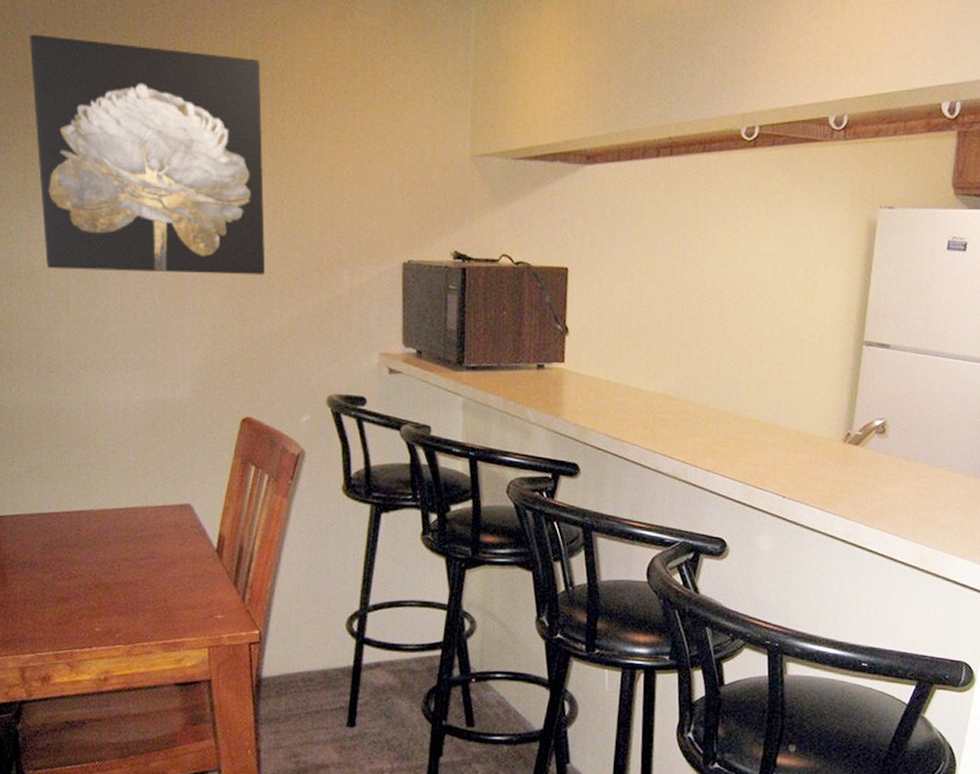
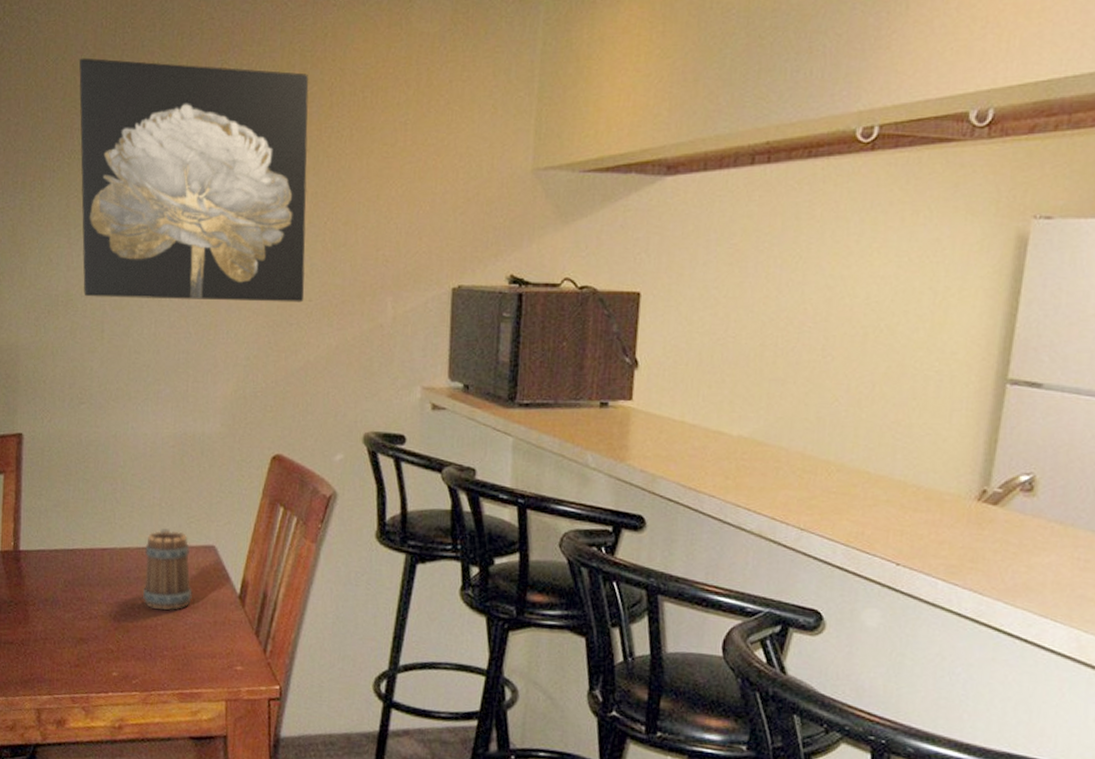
mug: none [122,489,171,566] -> present [143,527,192,610]

